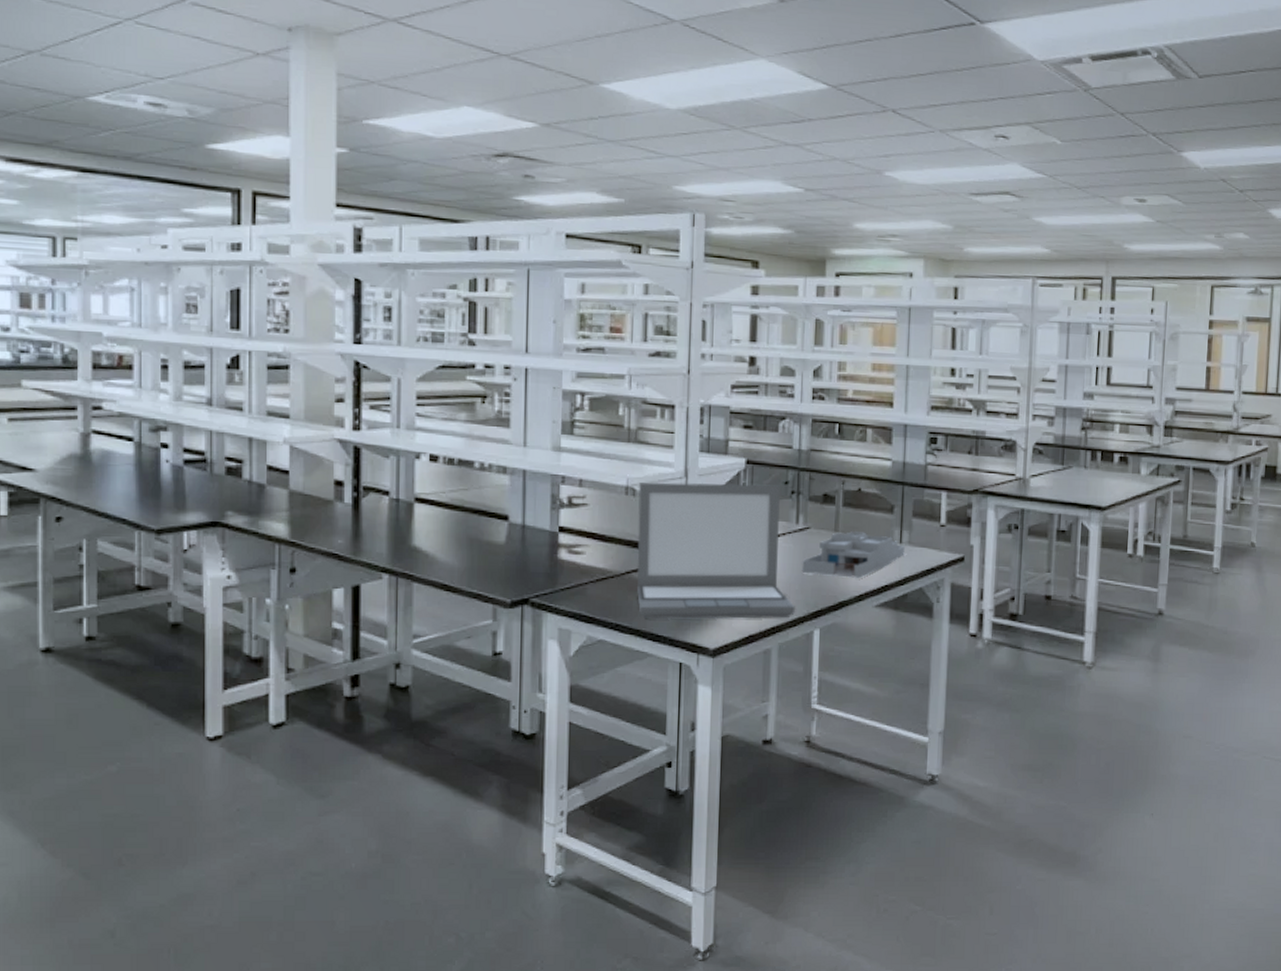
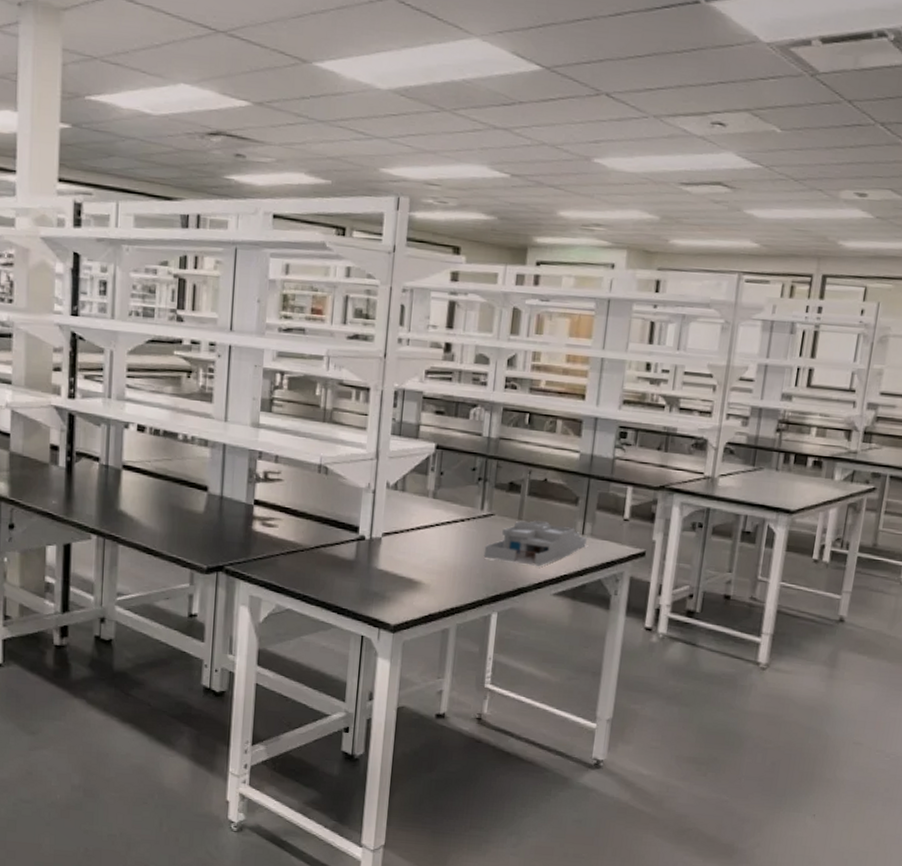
laptop: present [637,482,795,620] -> none [325,462,475,600]

